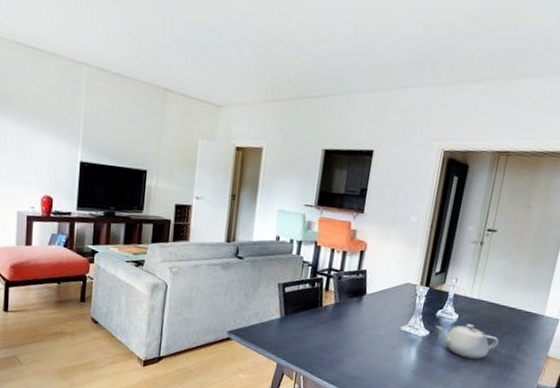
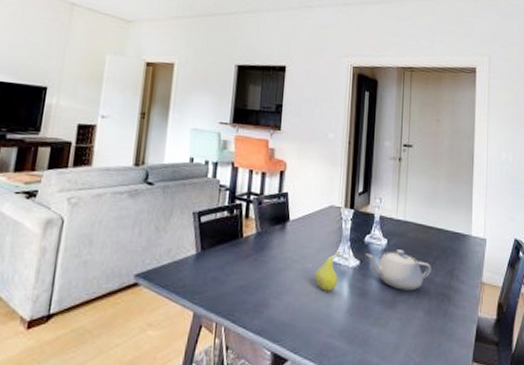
fruit: none [386,323,411,355] -> present [315,252,340,291]

